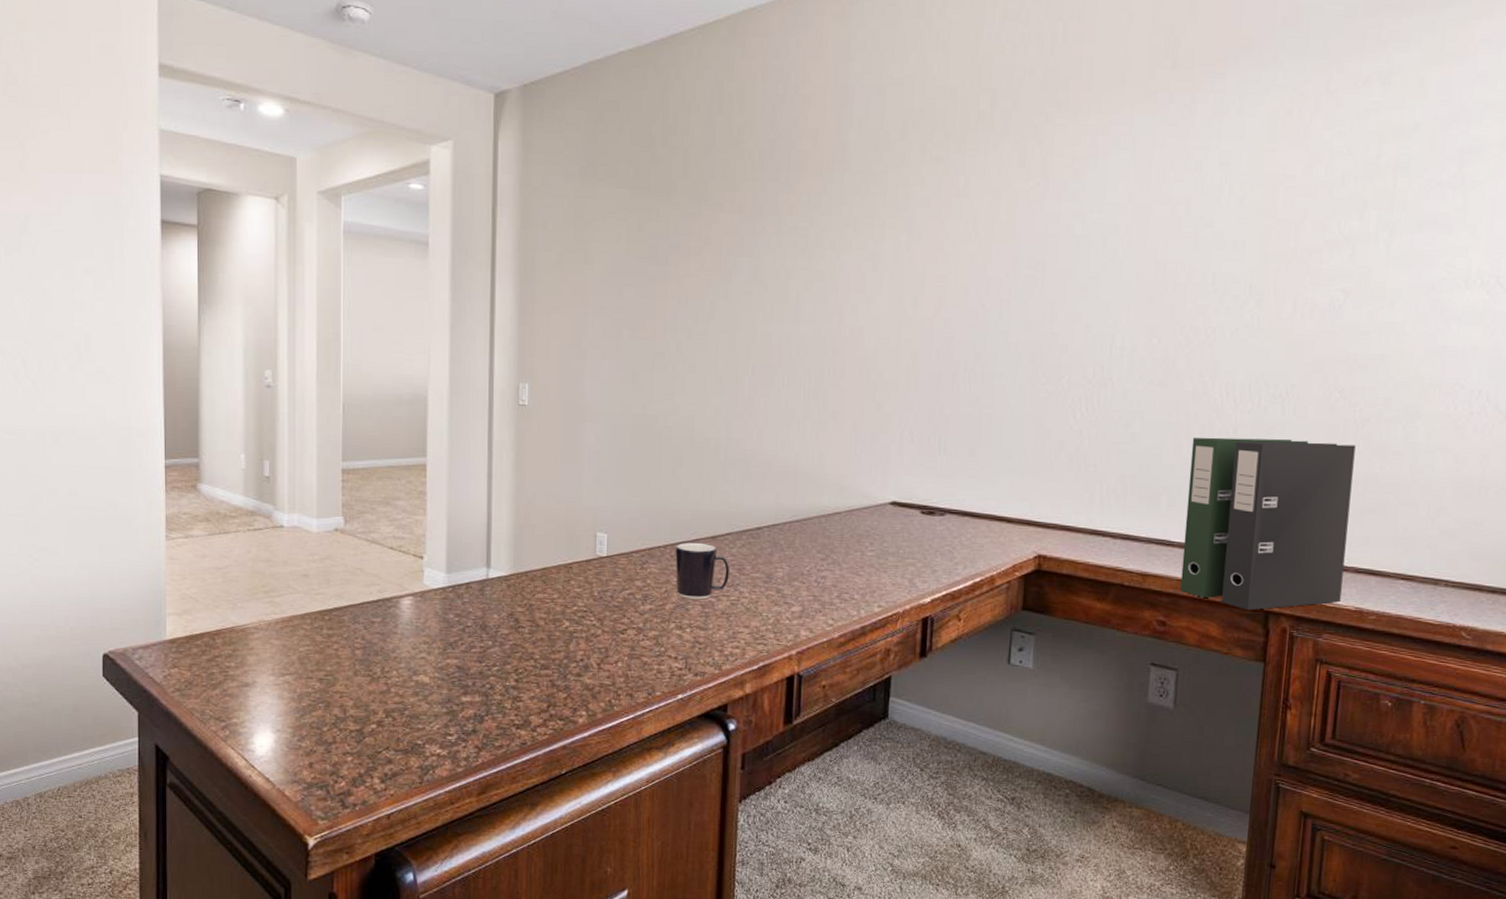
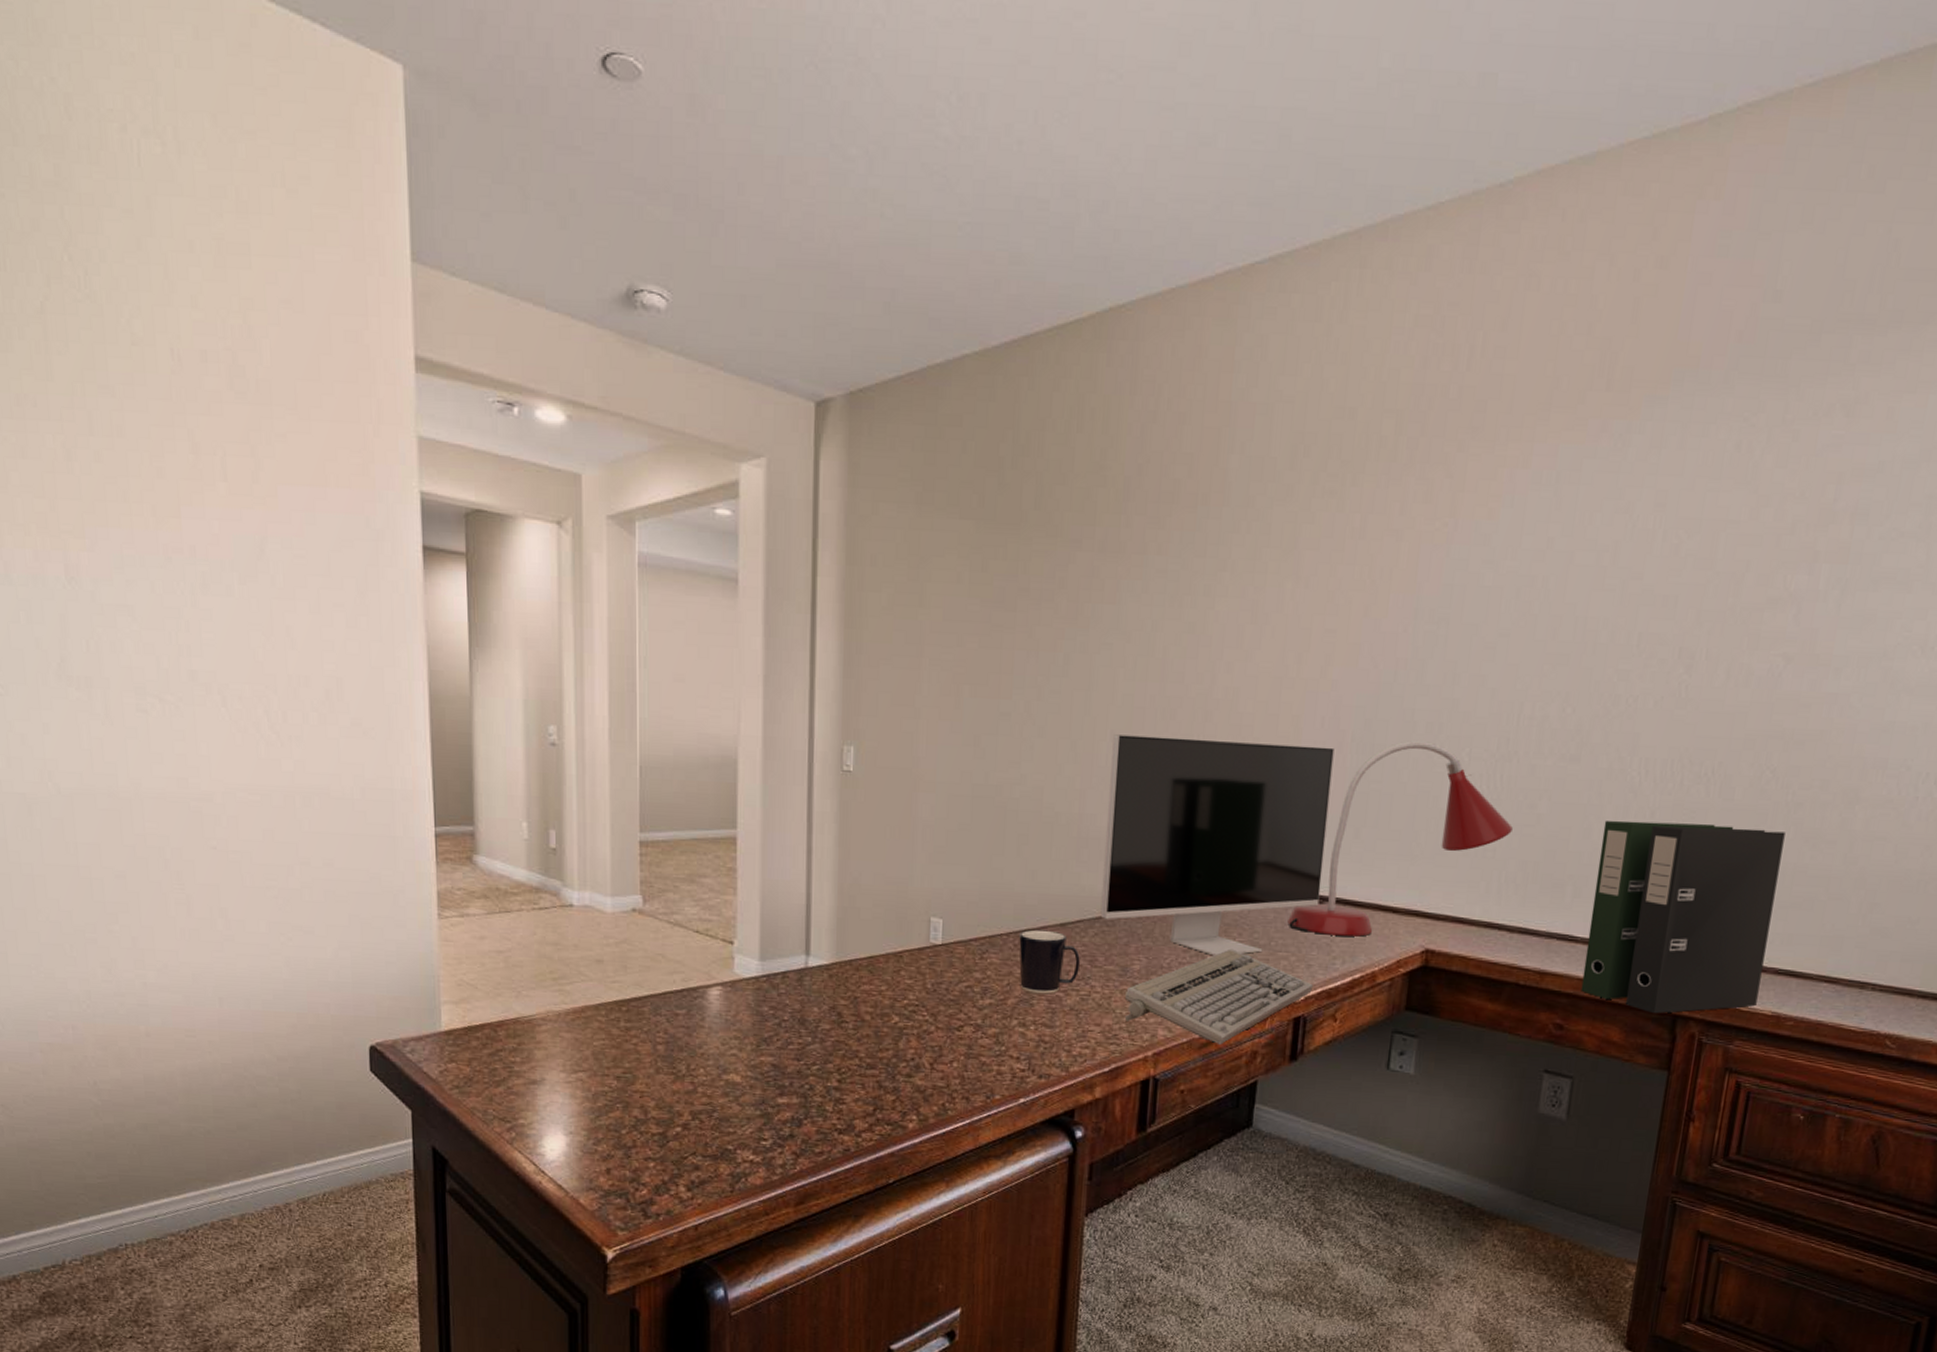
monitor: none [746,369,949,564] -> present [1100,734,1335,956]
computer keyboard: none [770,556,938,643] -> present [1124,948,1313,1044]
desk lamp: none [913,370,1112,544] -> present [1287,741,1514,937]

